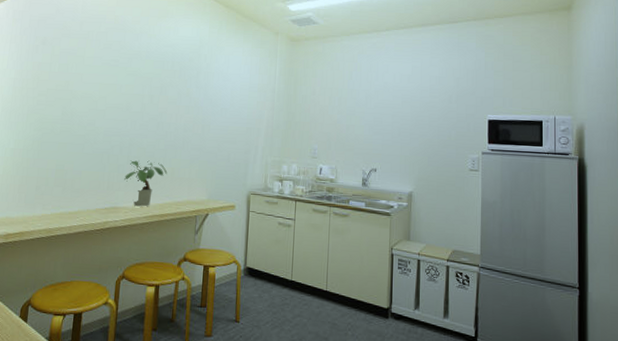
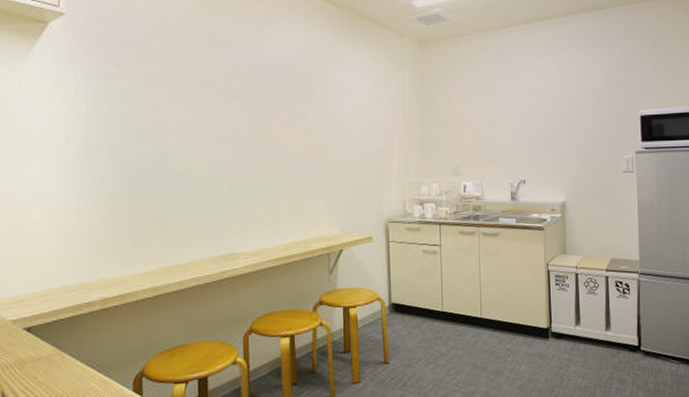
potted plant: present [124,160,168,207] -> none [239,196,290,250]

